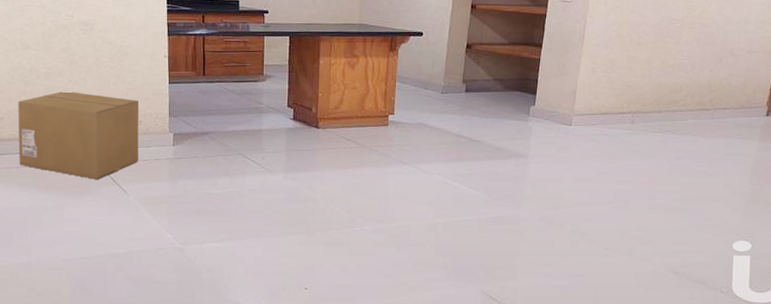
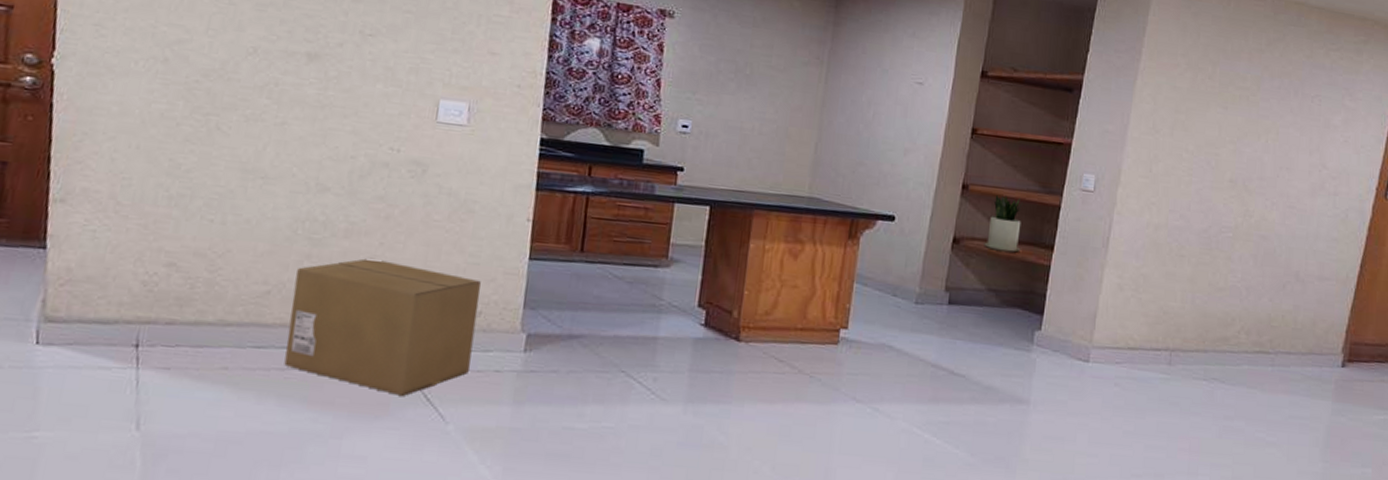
planter: none [490,10,517,51] -> present [984,194,1023,253]

